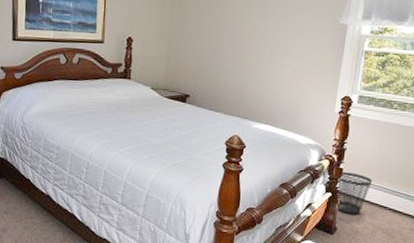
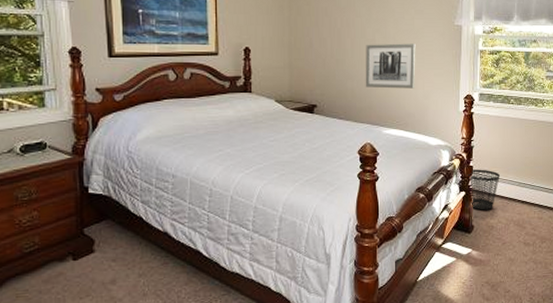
wall art: none [238,39,295,86] -> present [365,43,416,89]

